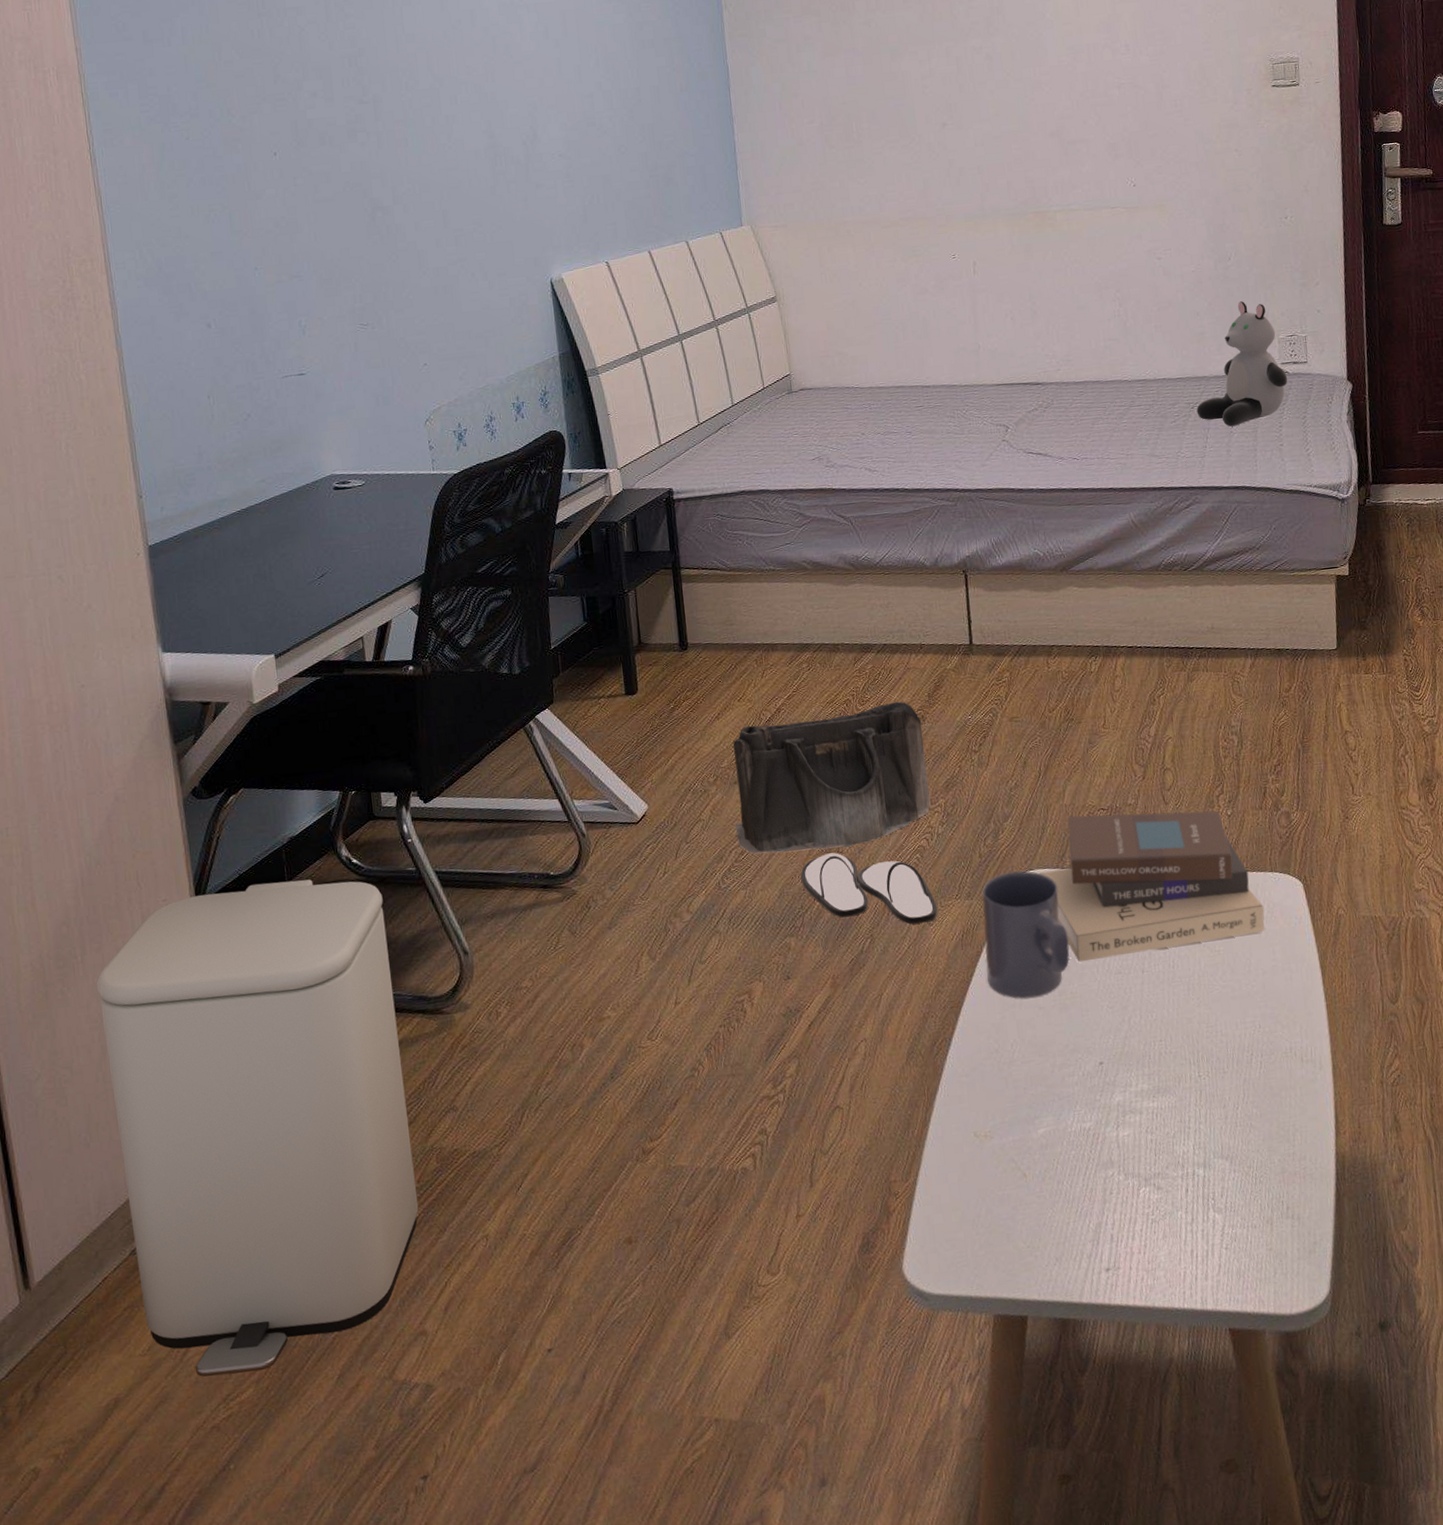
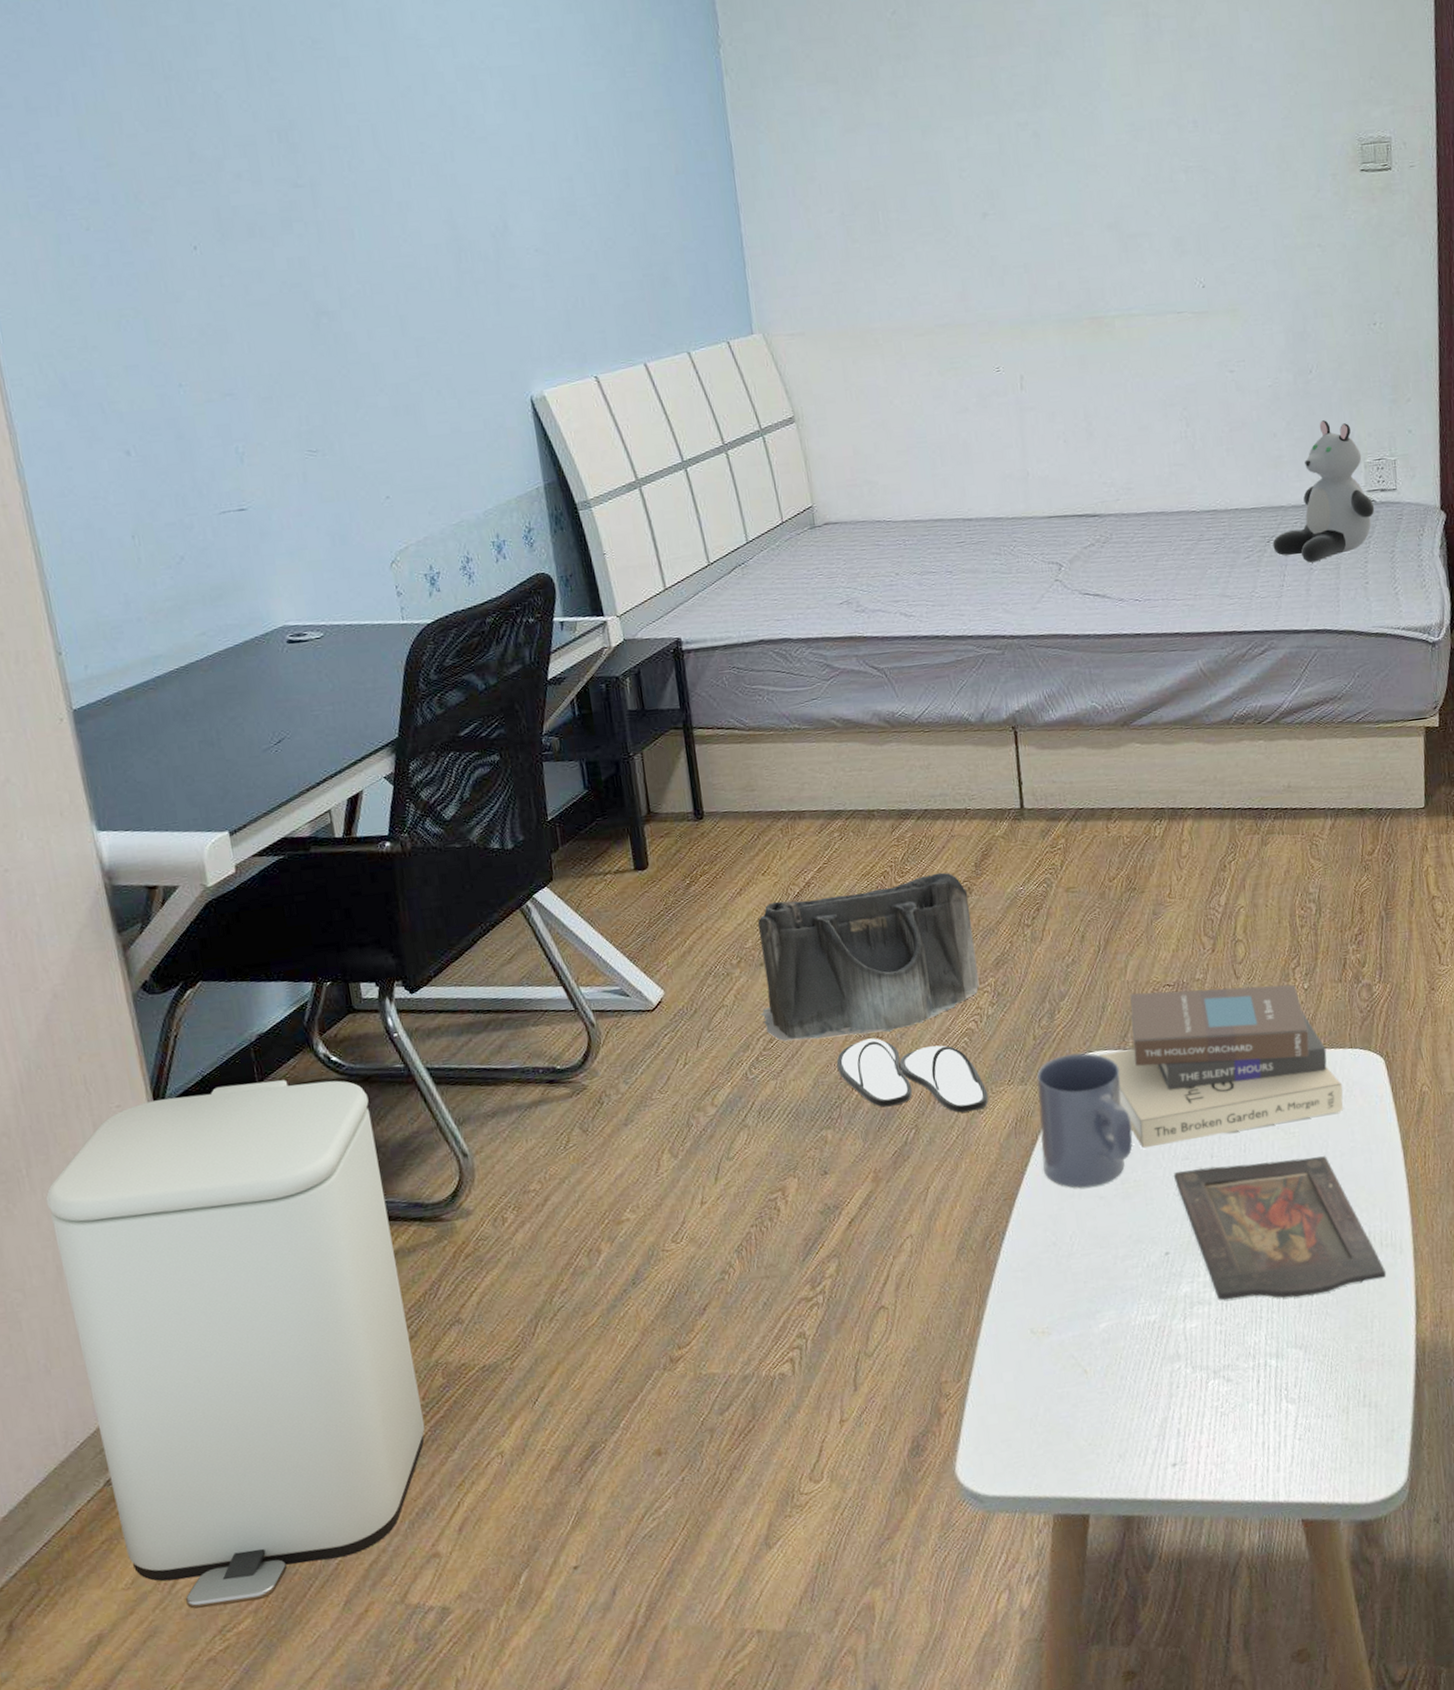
tray: none [1107,974,1307,1110] -> present [1173,1156,1387,1301]

